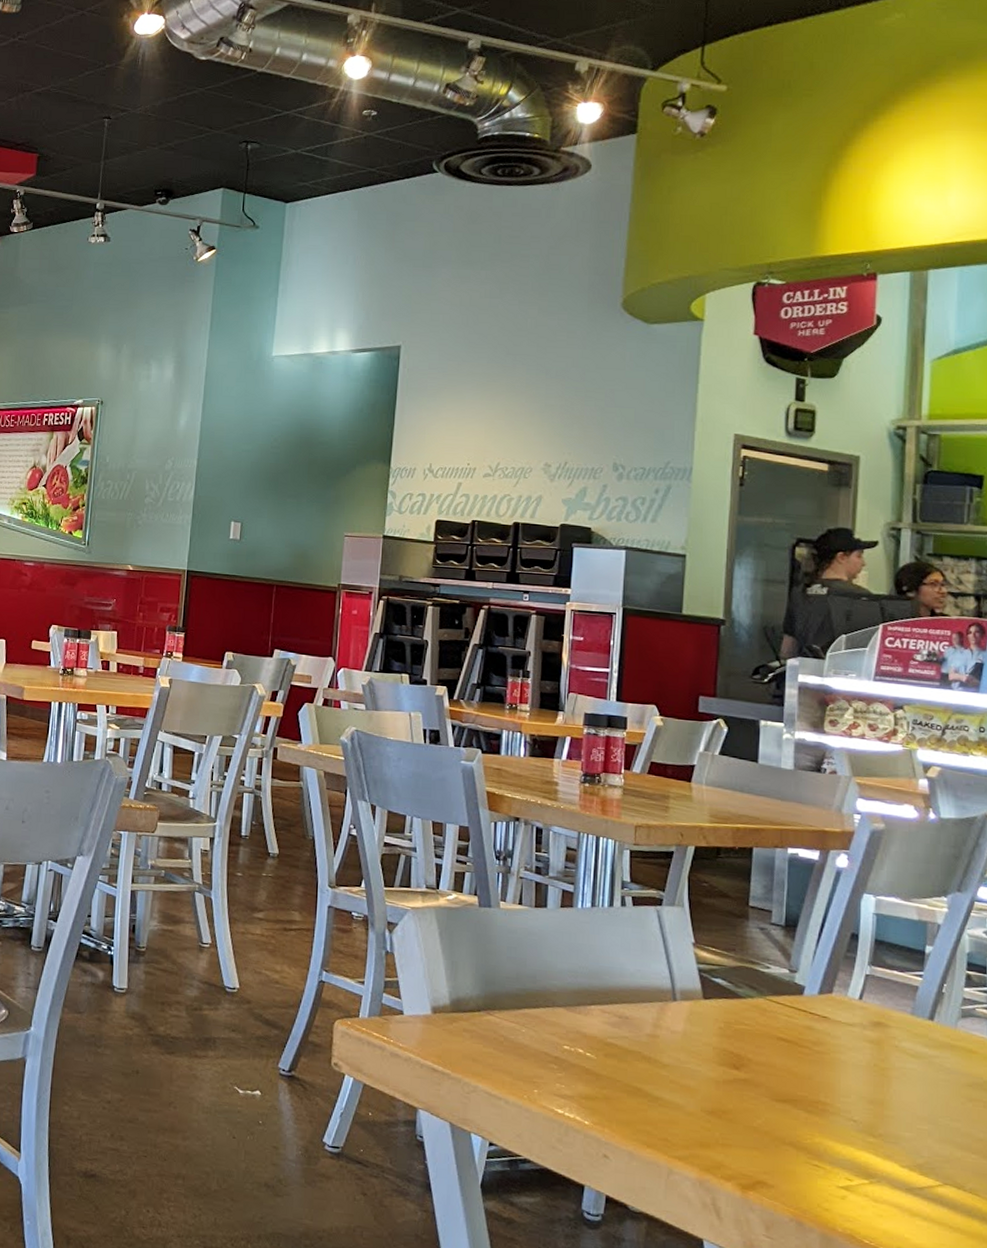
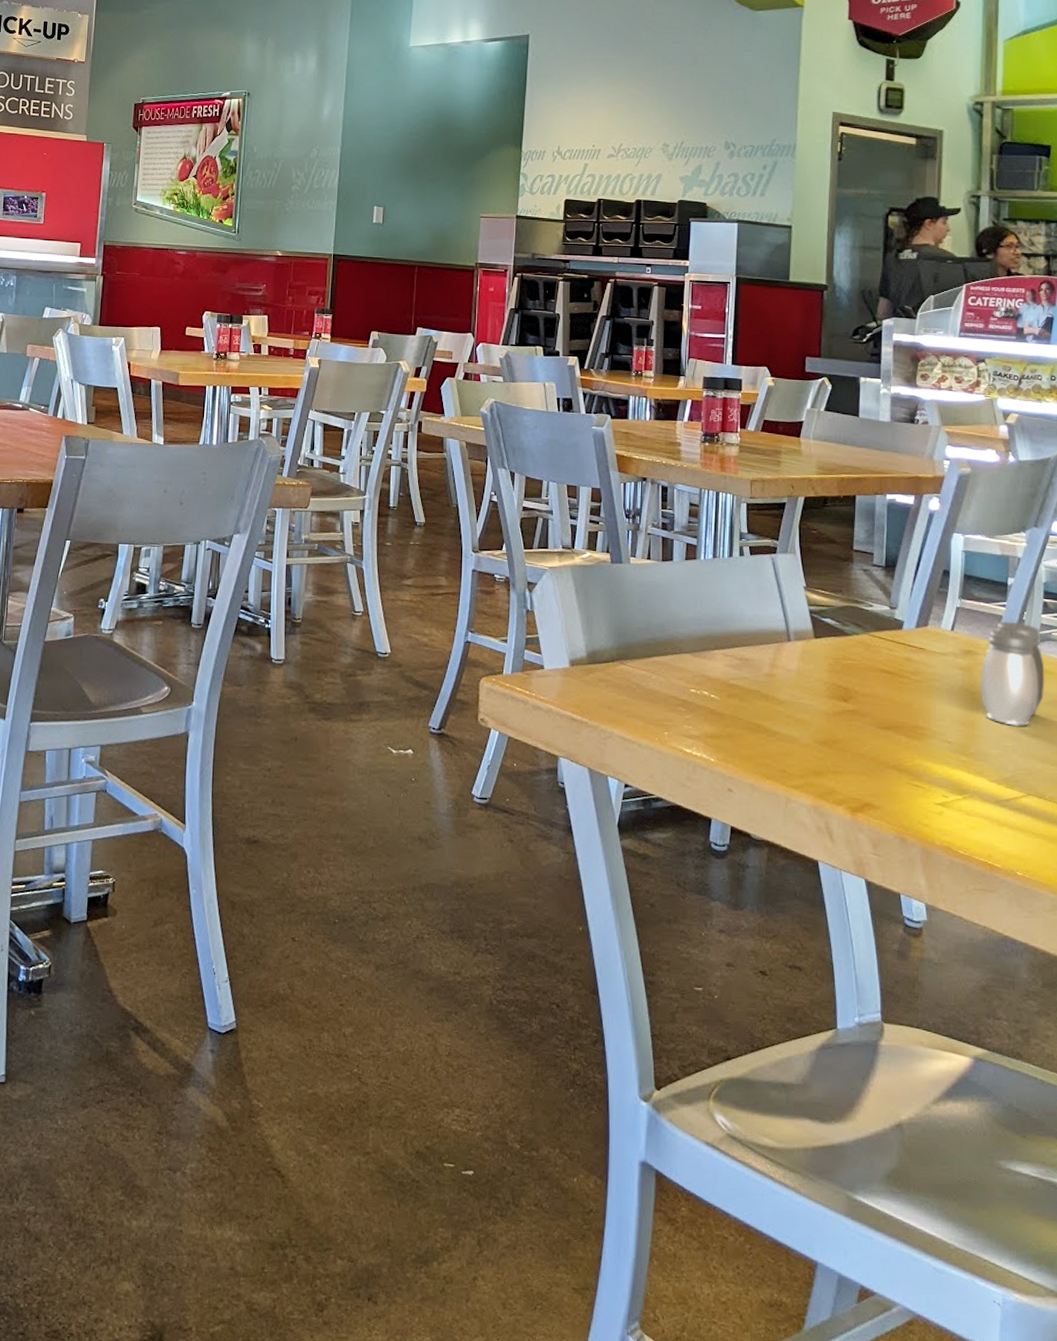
salt and pepper shaker: none [891,992,967,1109] -> present [980,621,1045,726]

